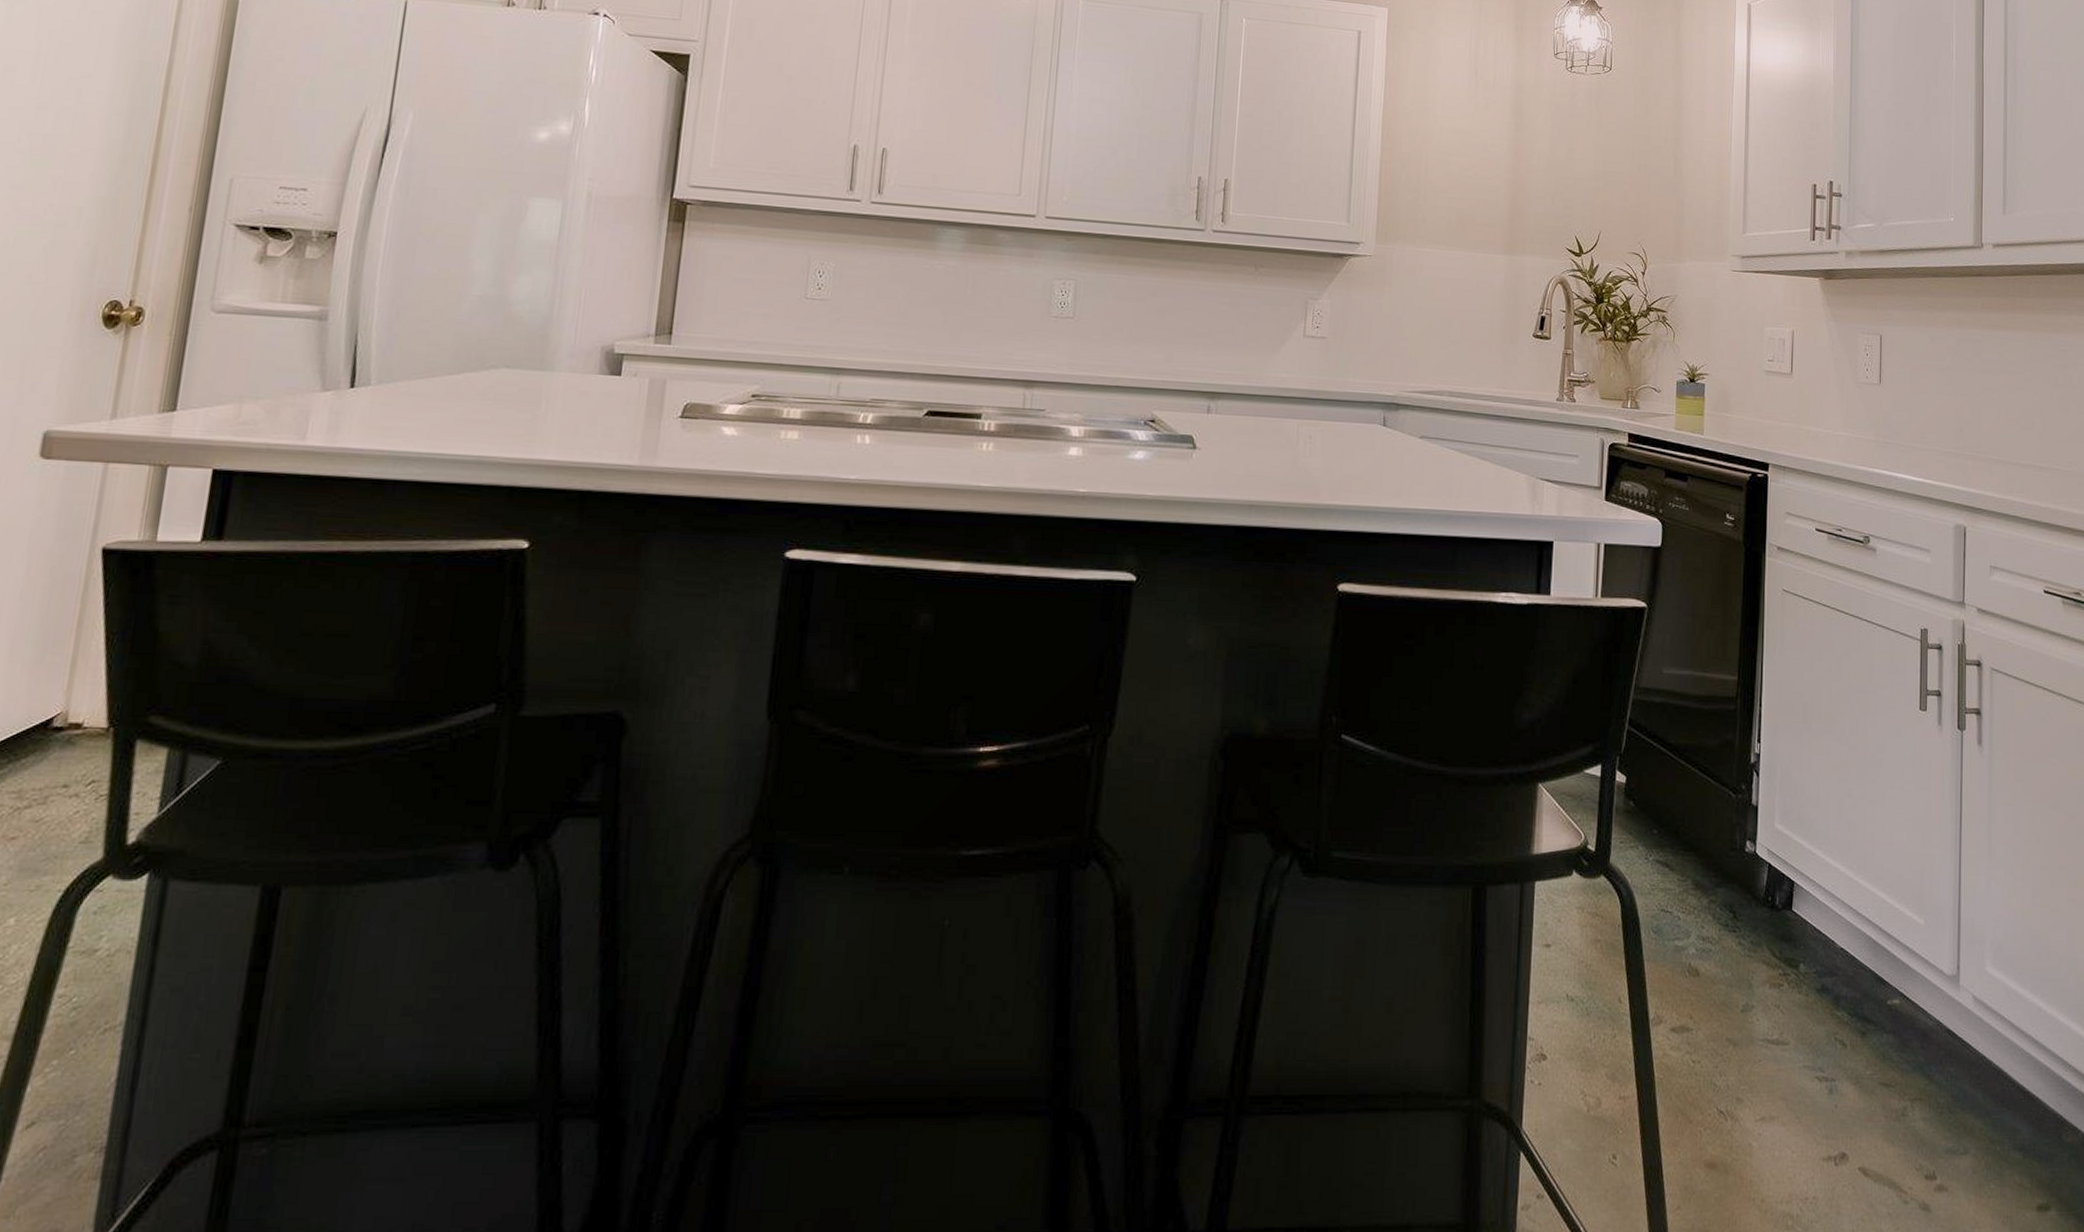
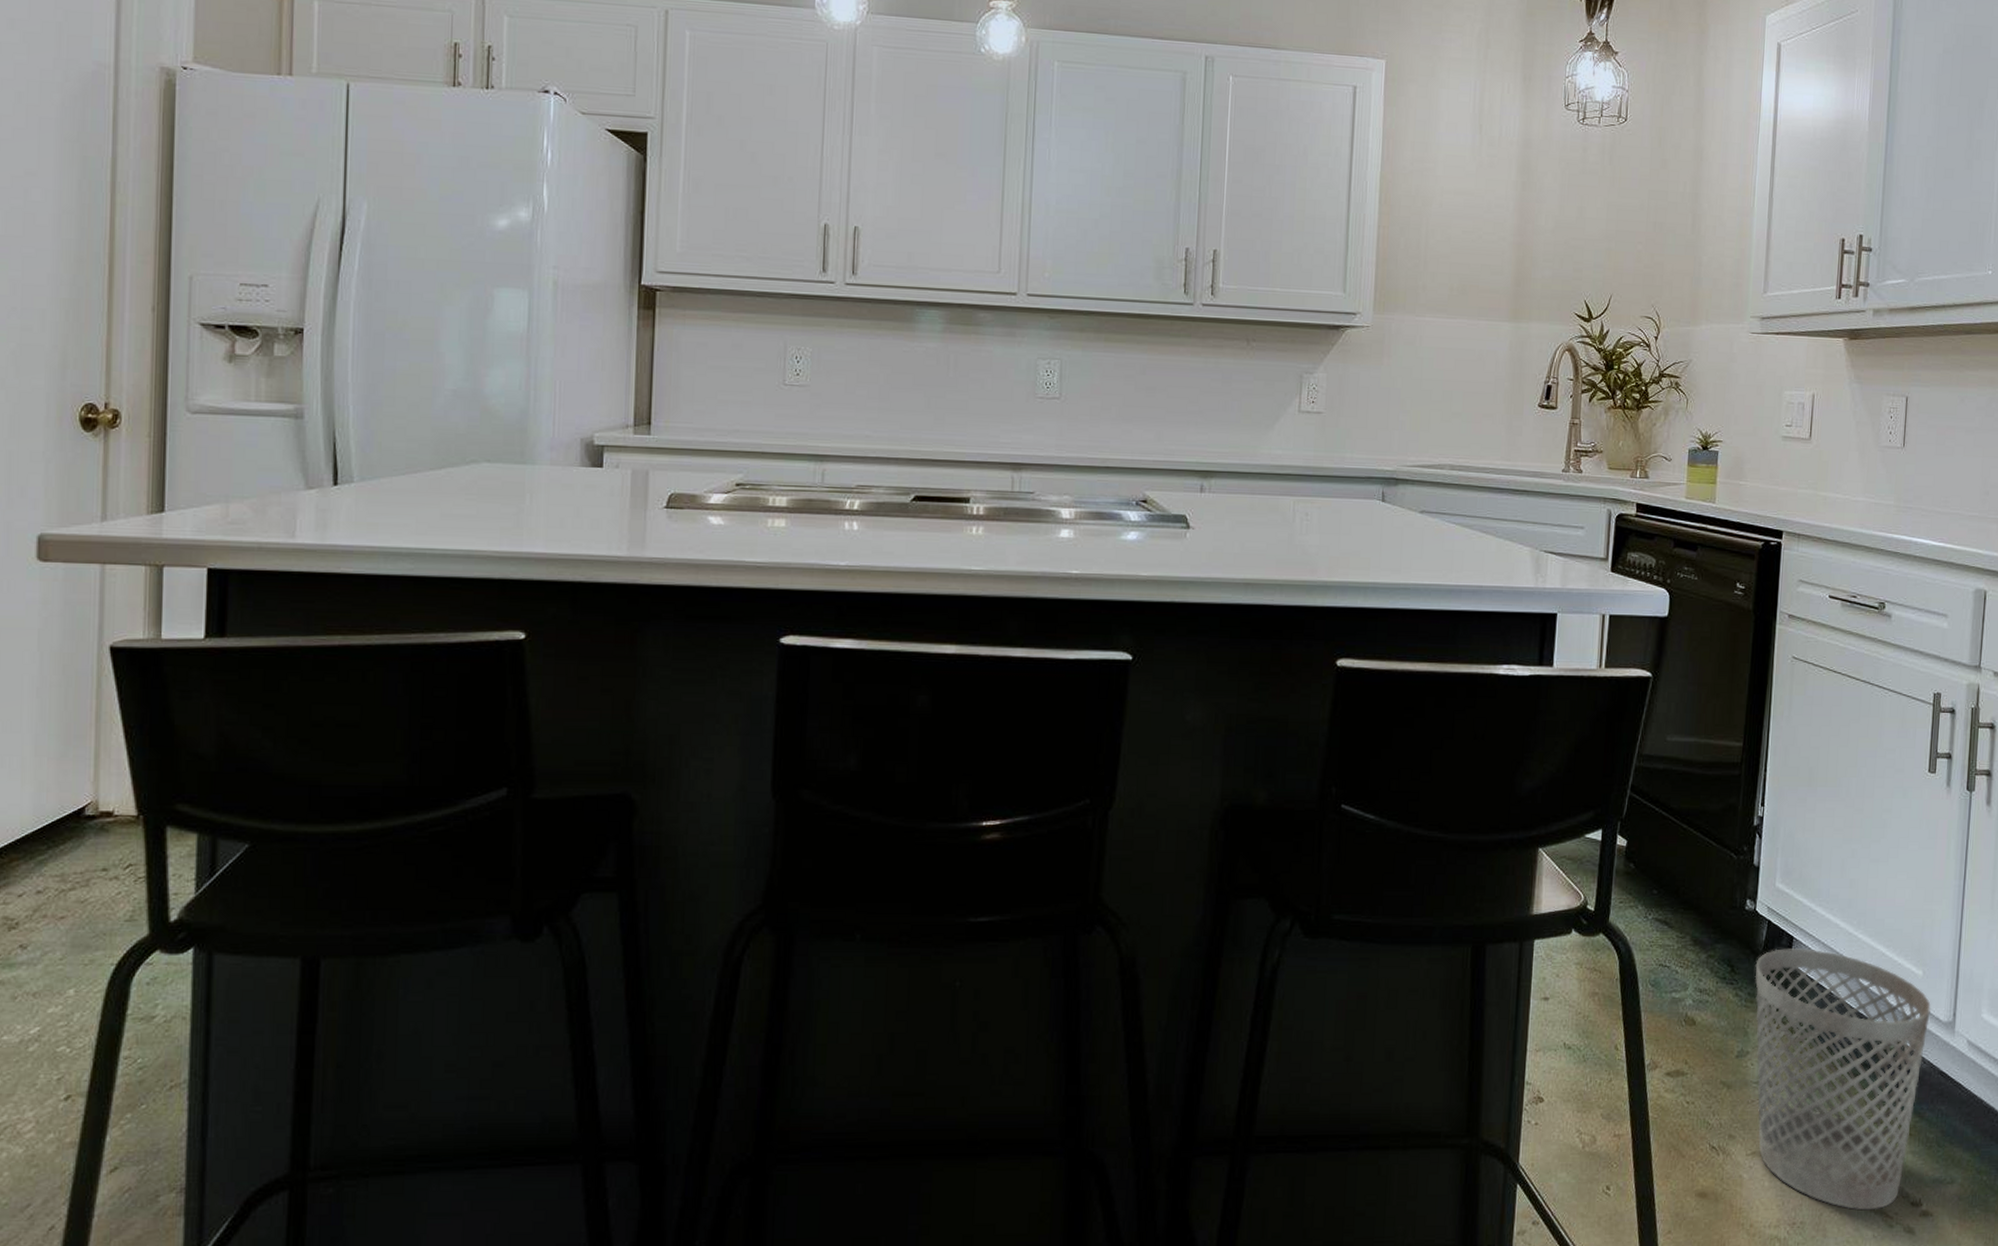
wastebasket: none [1757,893,1934,1184] -> present [1754,947,1931,1211]

